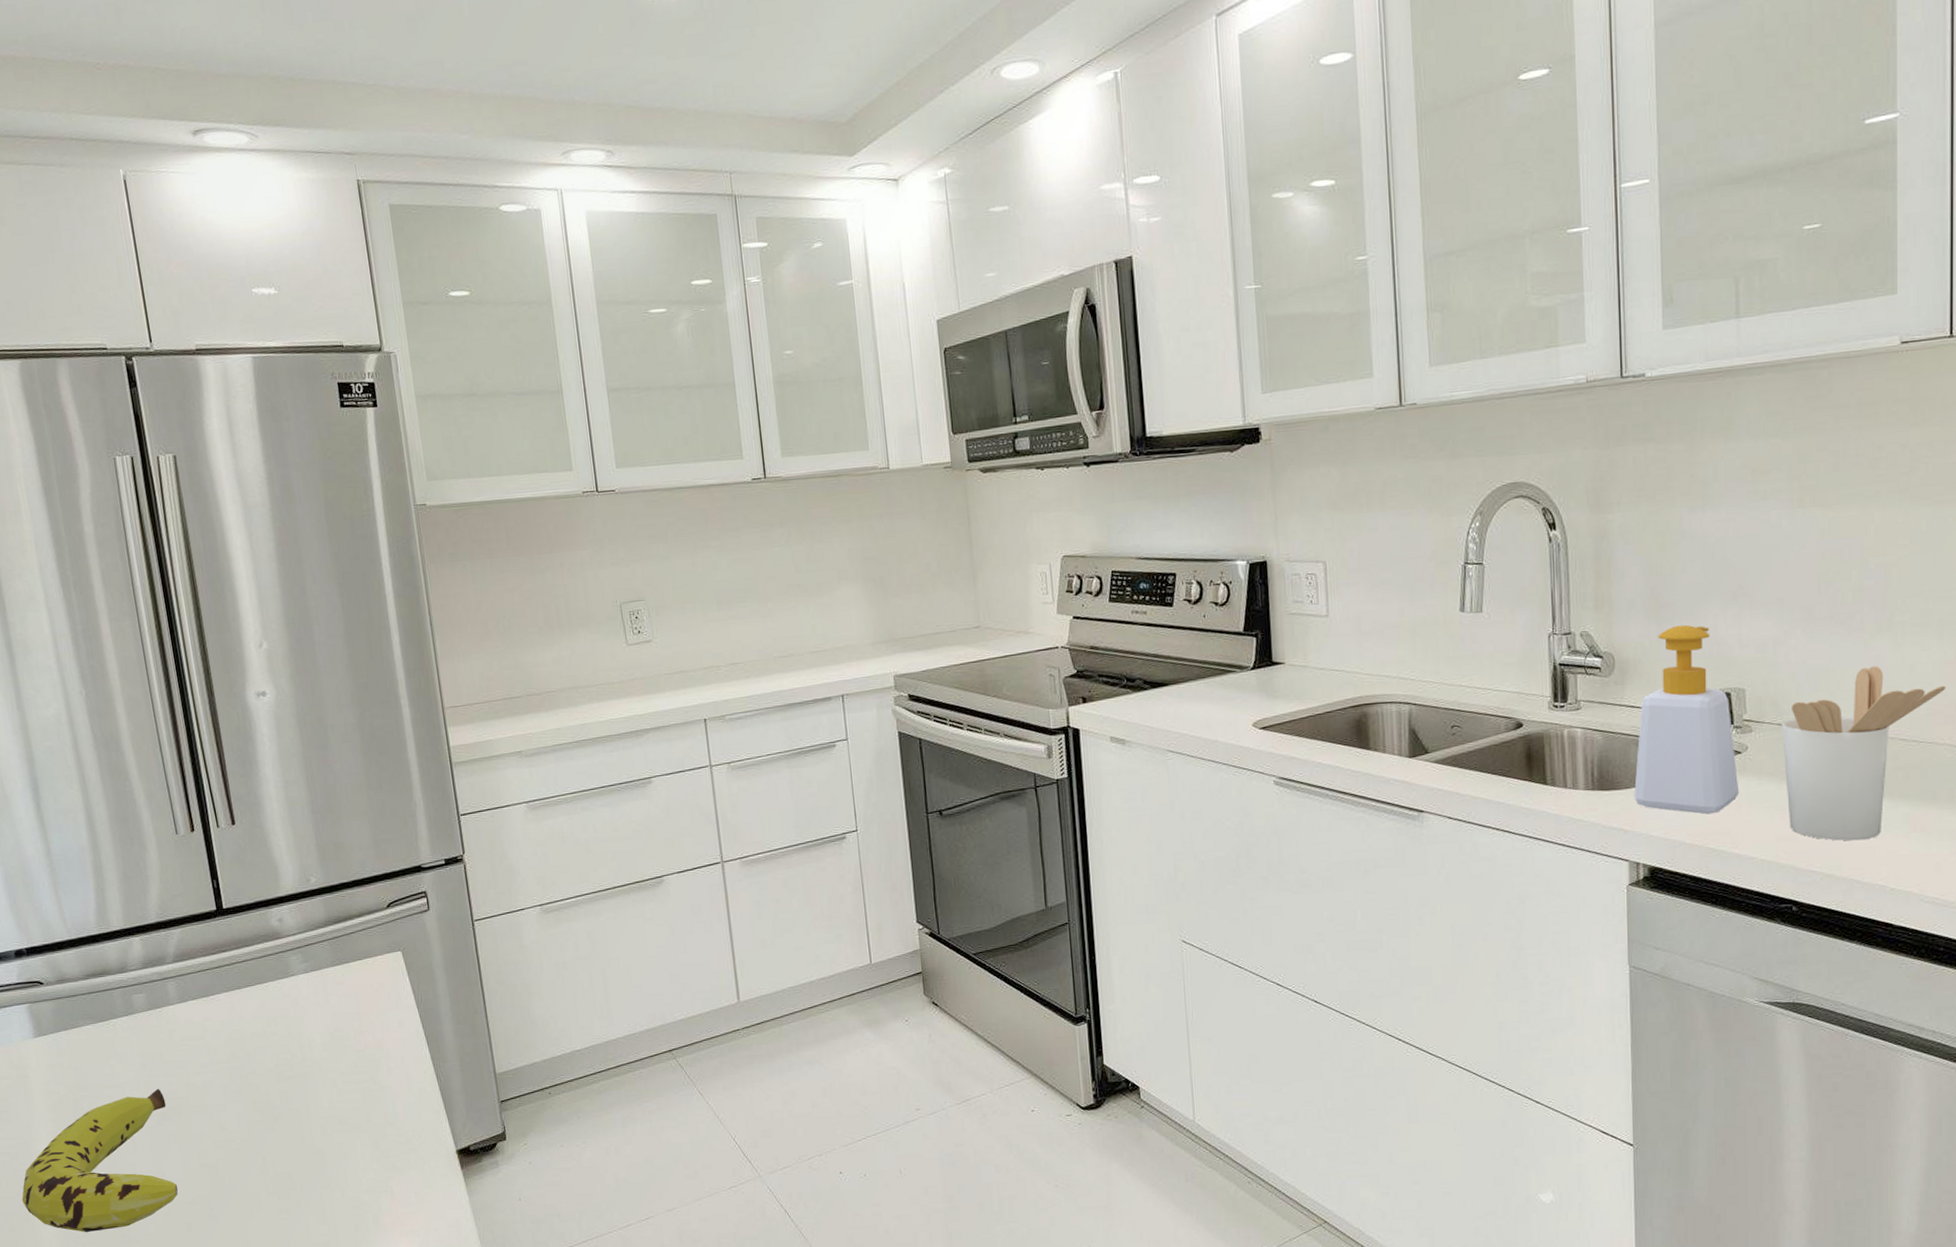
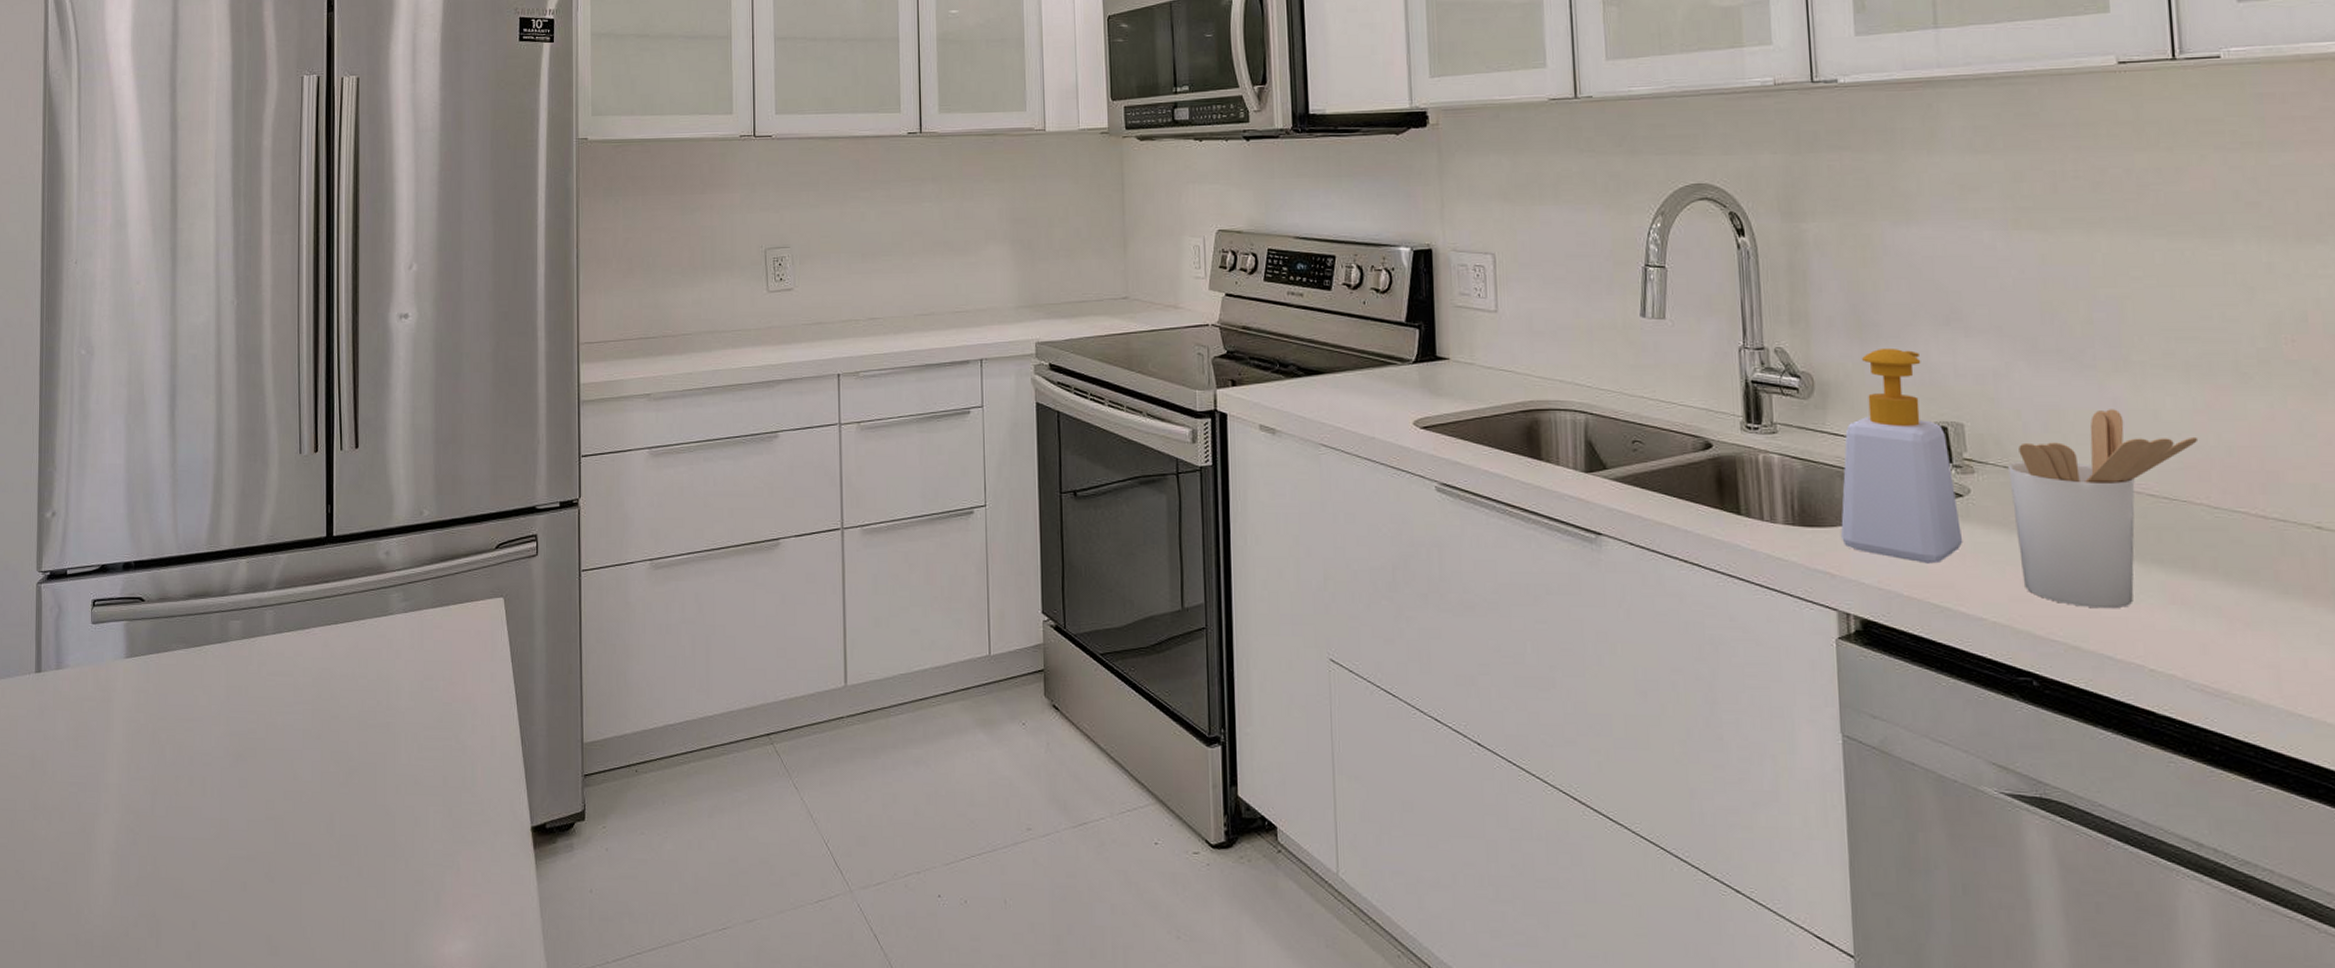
fruit: present [22,1088,178,1232] -> none [81,725,243,882]

